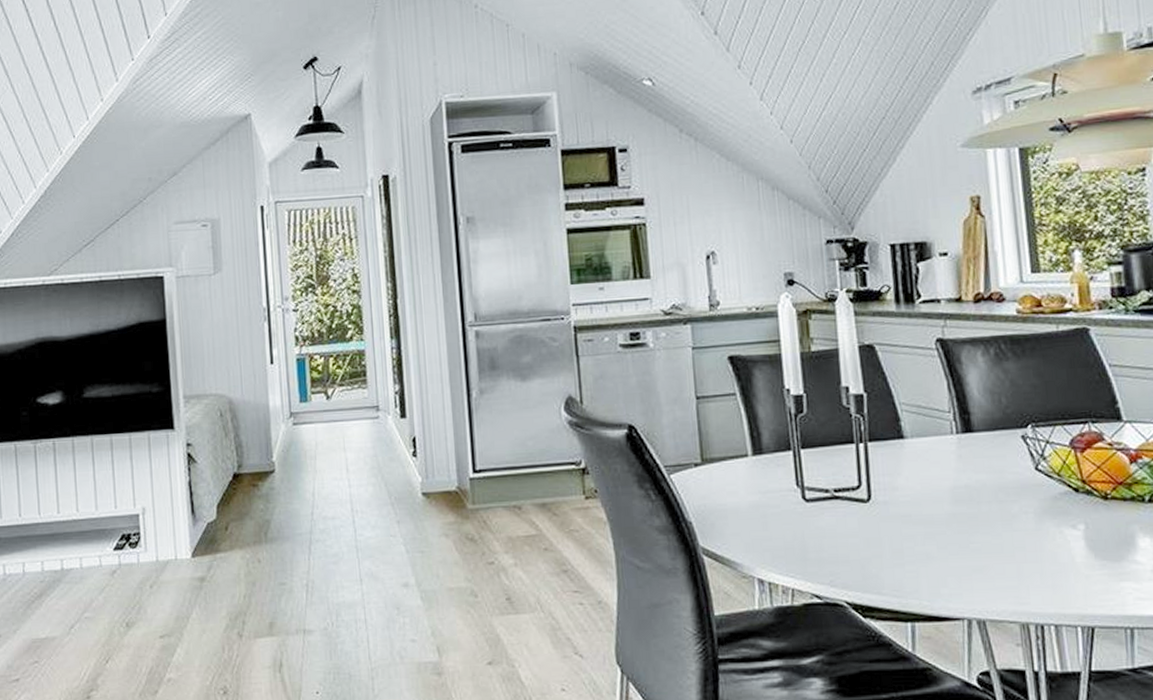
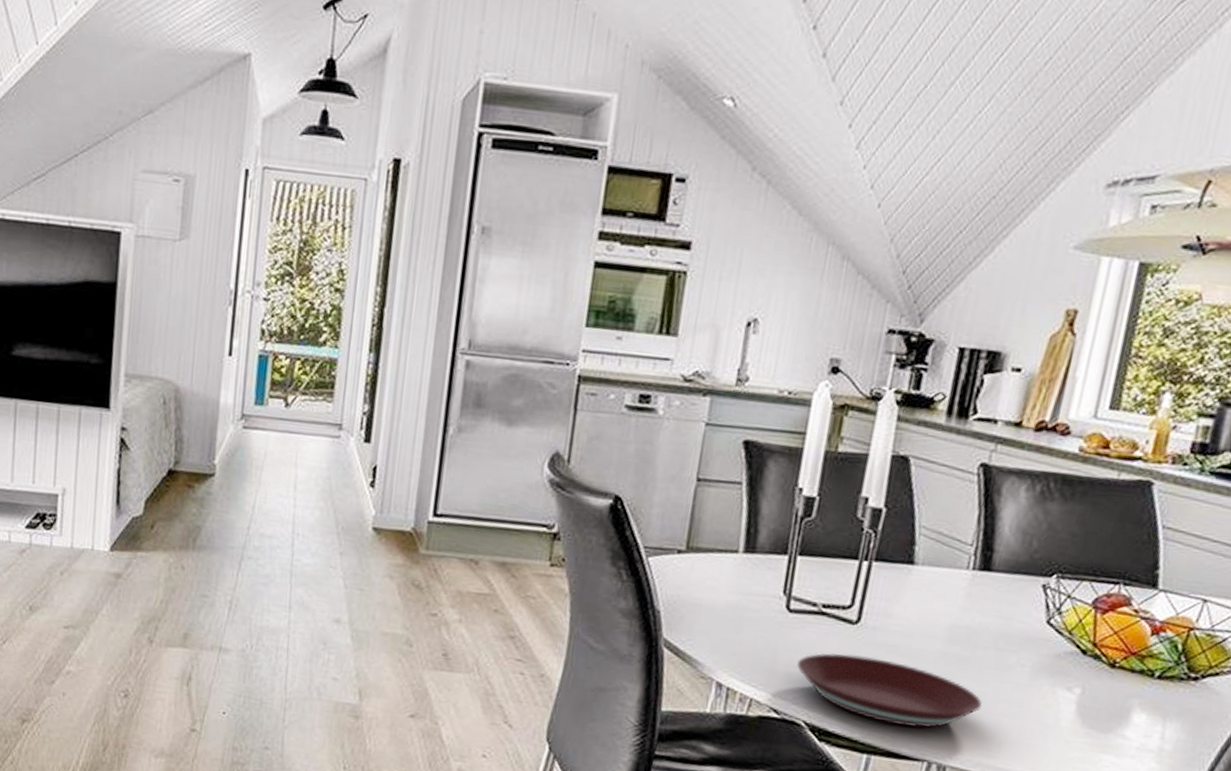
plate: none [826,529,1001,590] -> present [797,653,983,728]

